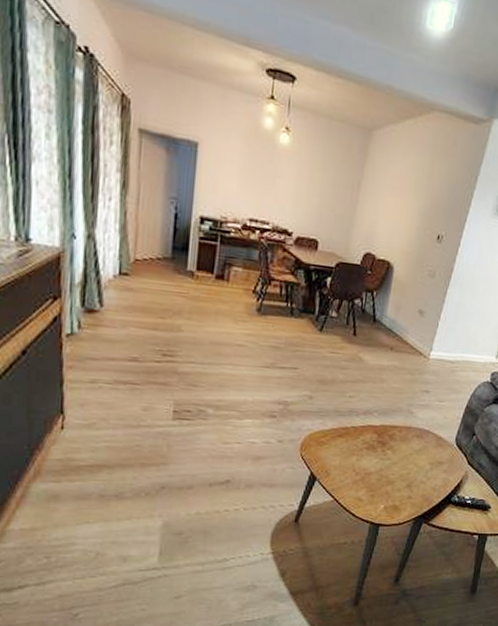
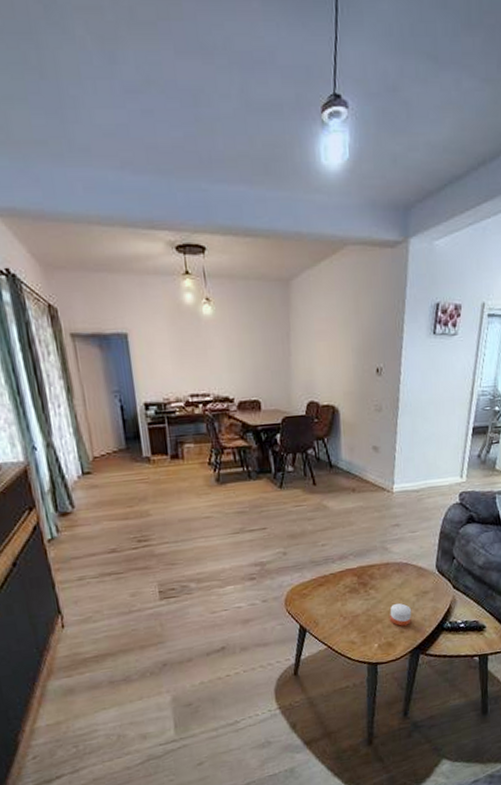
candle: none [401,468,424,492] -> present [390,603,412,626]

